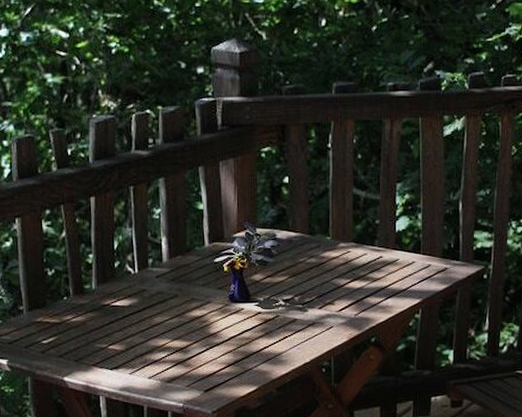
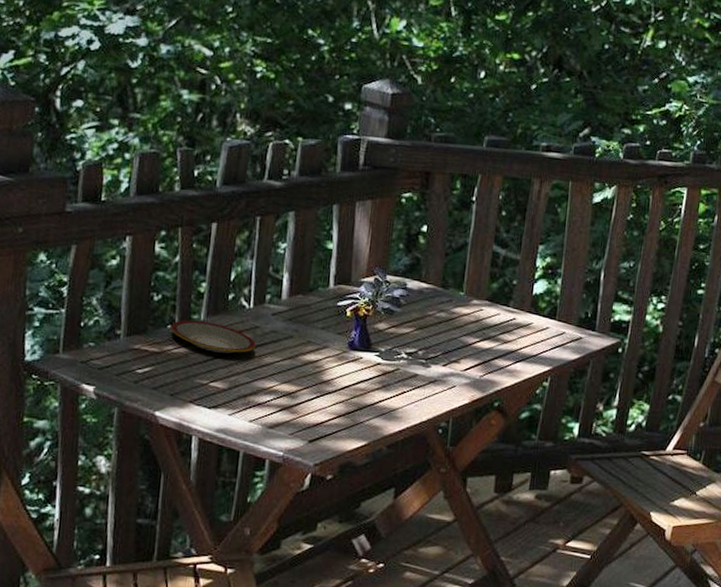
plate: none [67,290,145,318] -> present [171,319,256,354]

